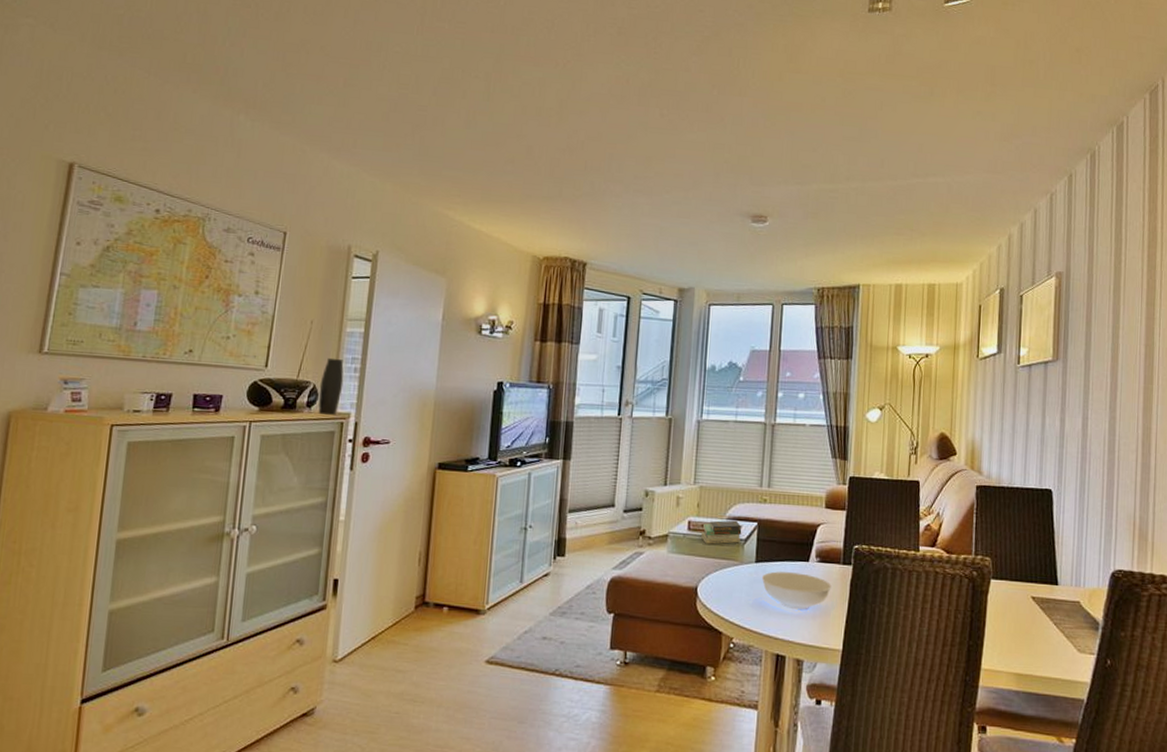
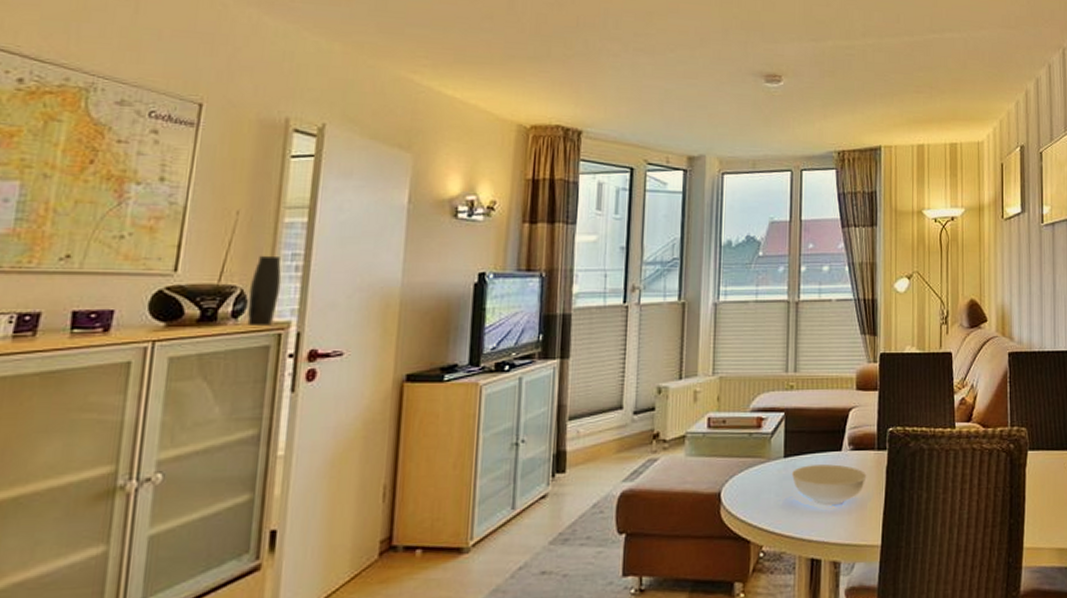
books: present [700,520,742,544] -> none [722,412,768,442]

